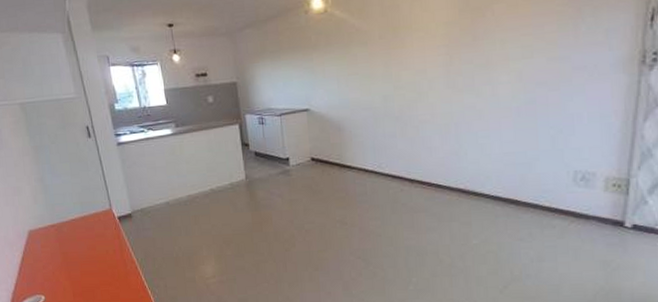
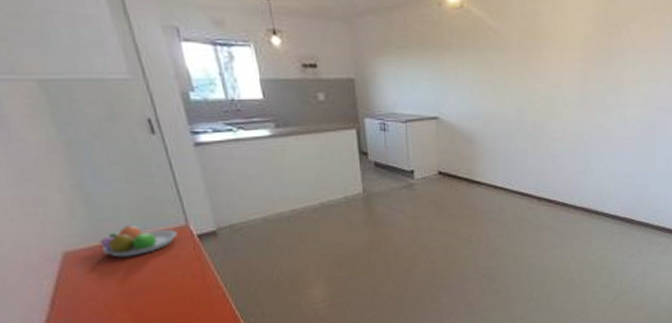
fruit bowl: none [51,210,104,235] -> present [98,226,178,257]

